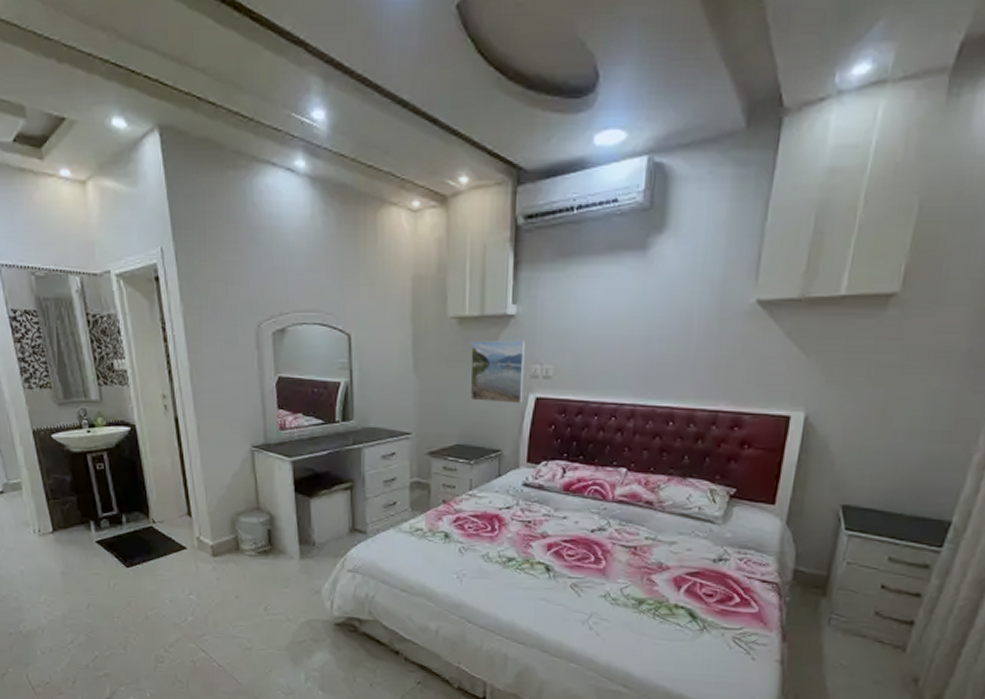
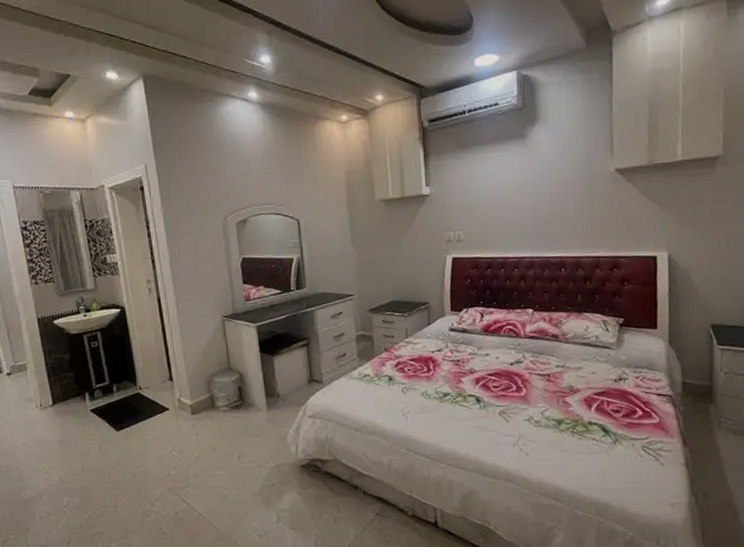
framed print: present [469,340,526,404] -> none [396,214,443,265]

